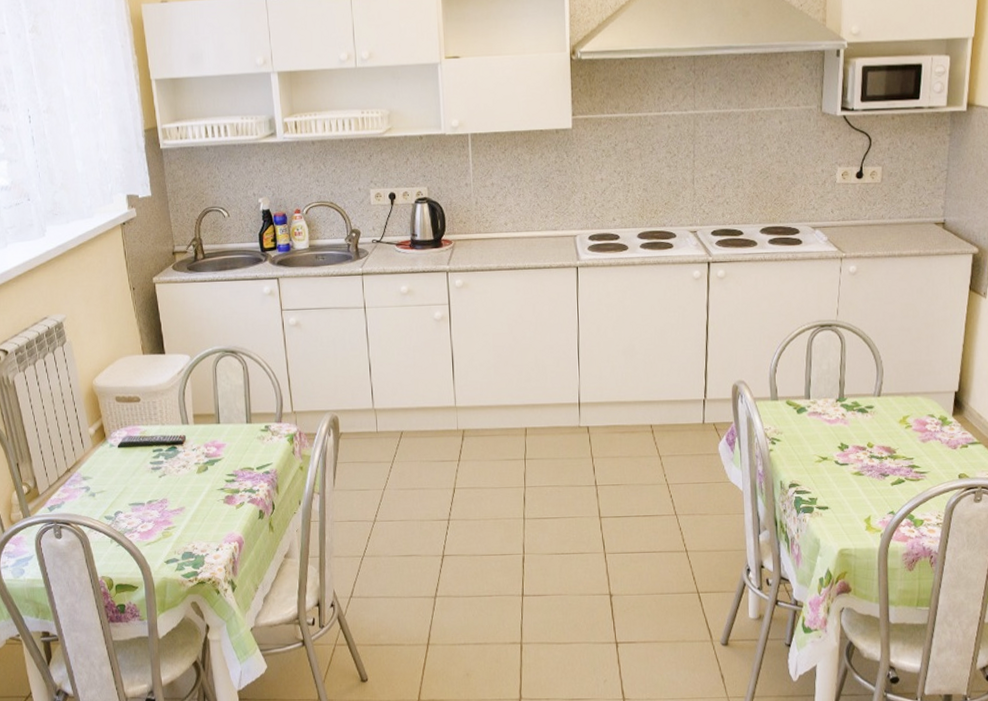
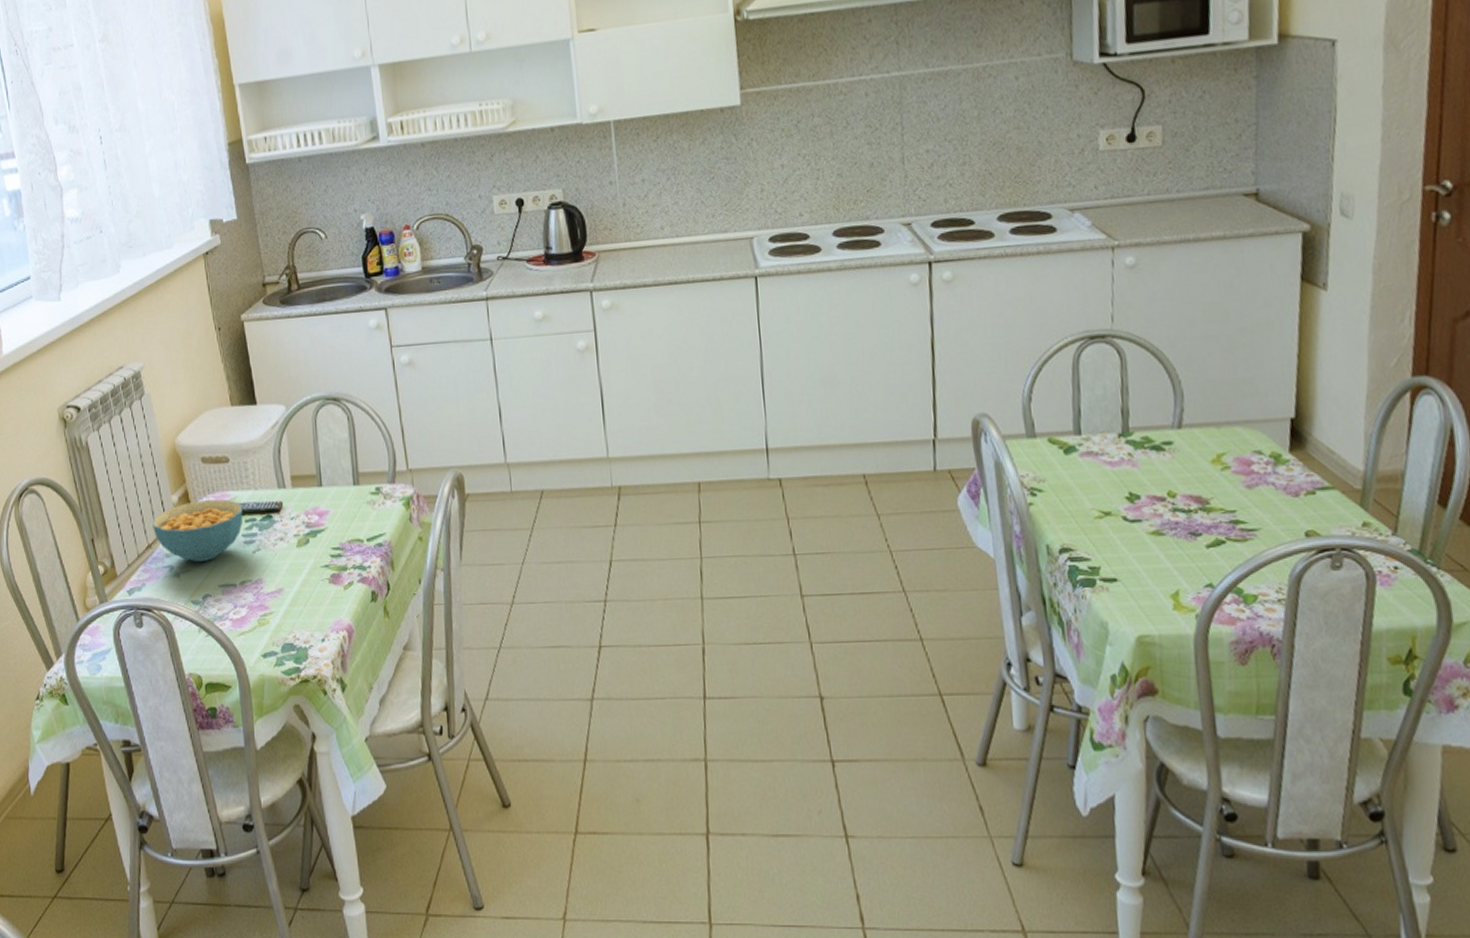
cereal bowl: none [72,432,151,485] -> present [152,499,243,563]

